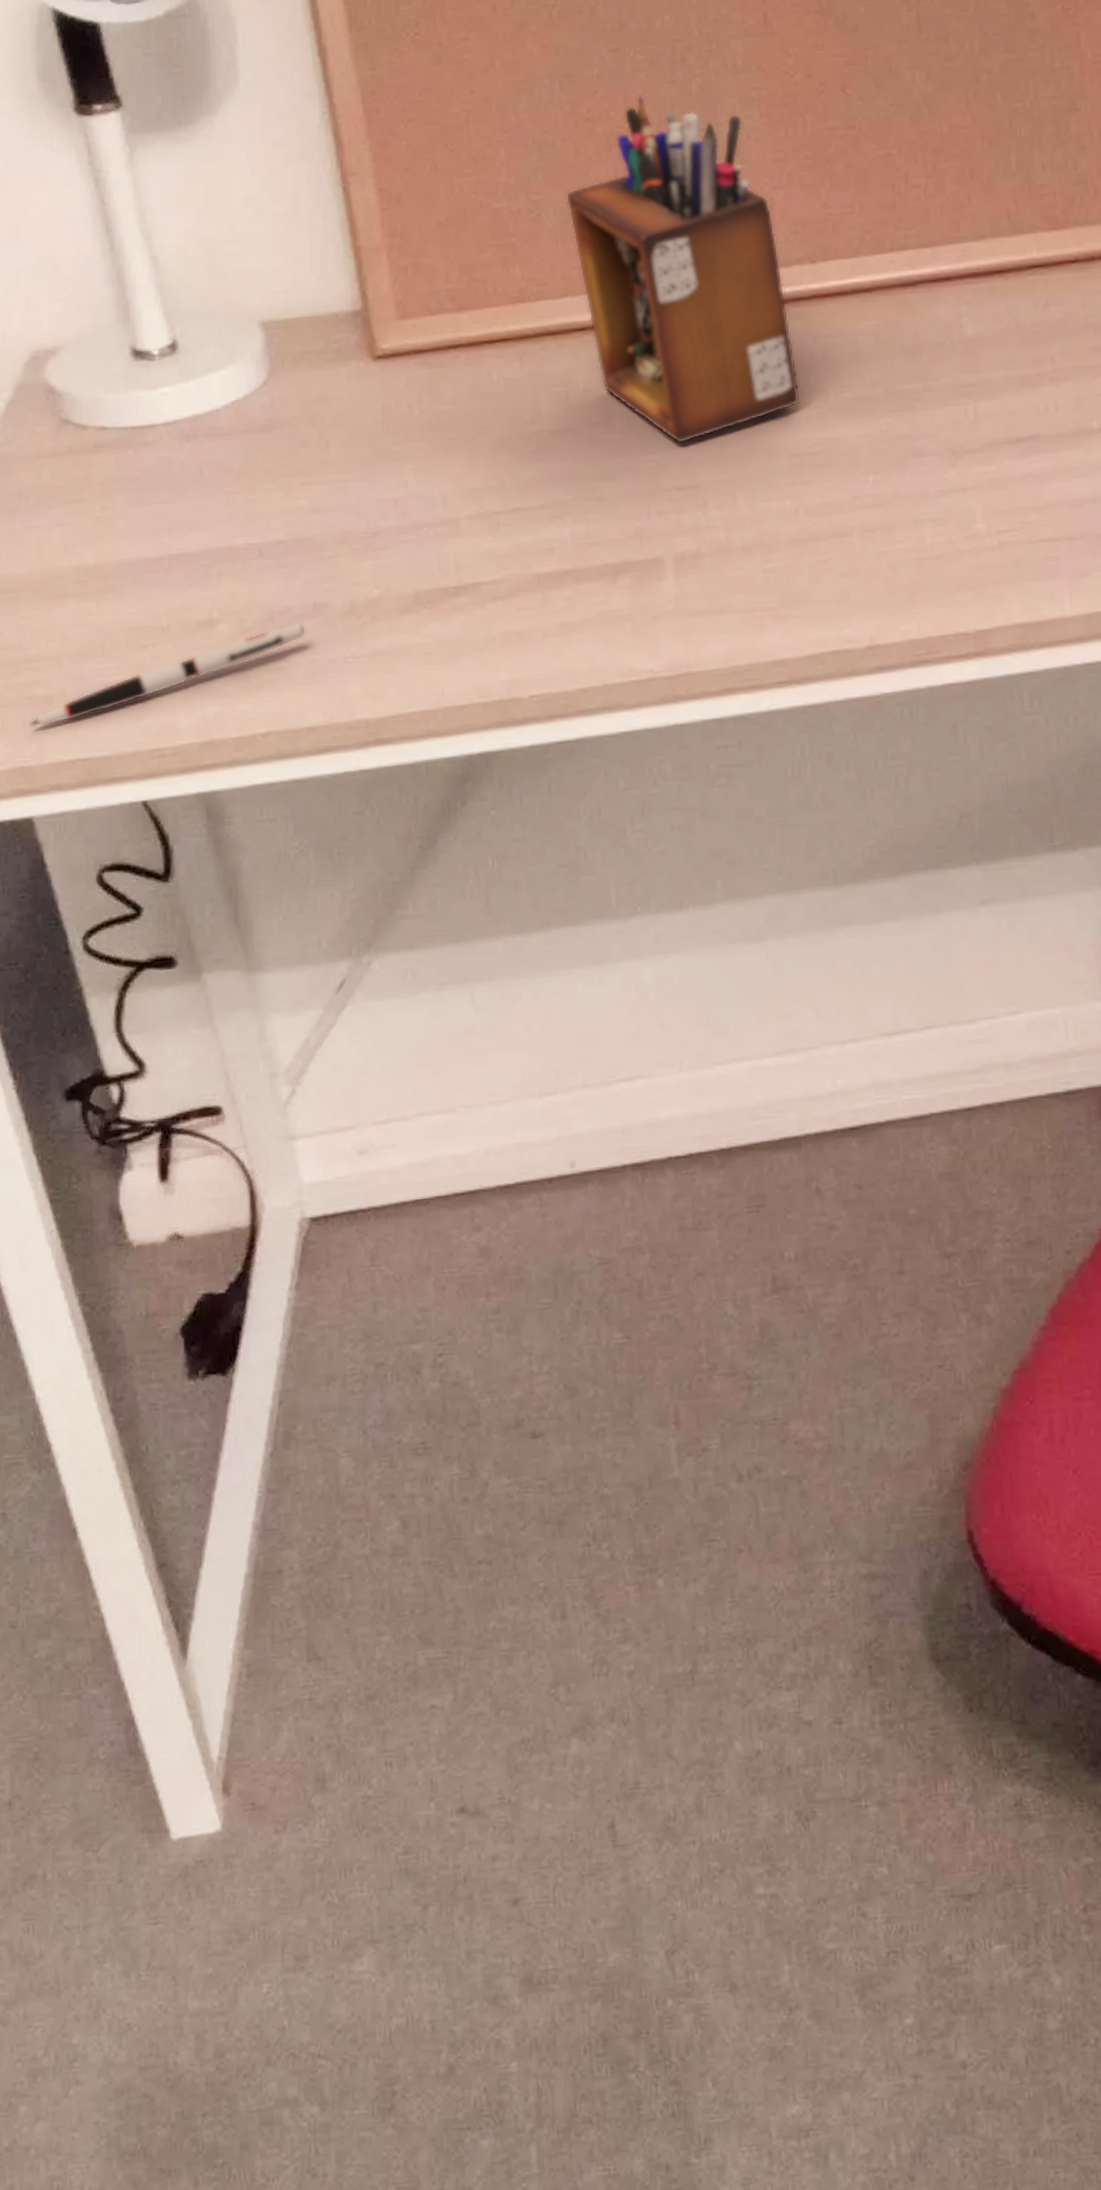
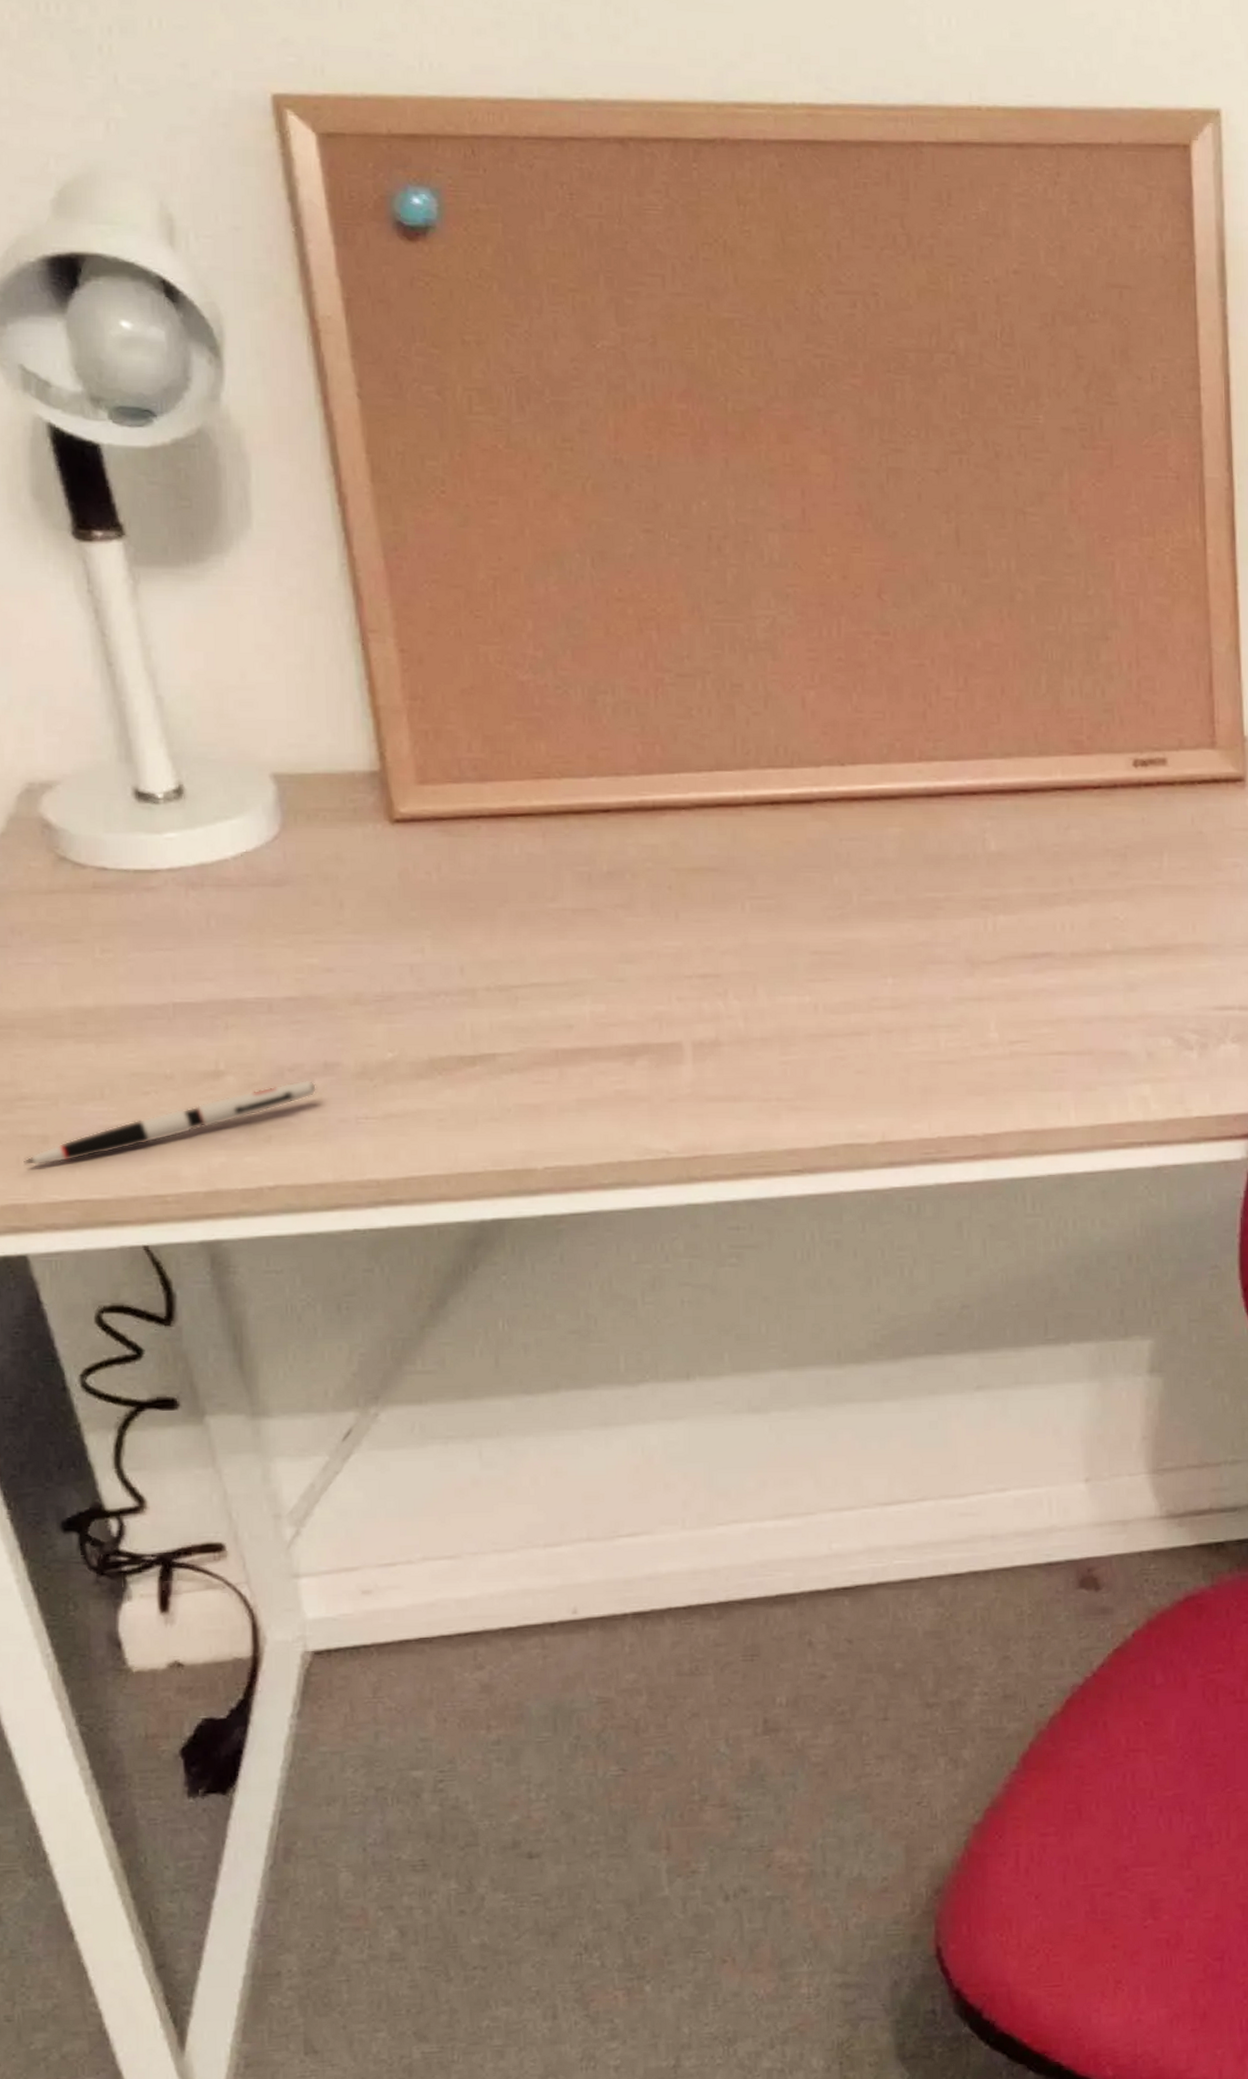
desk organizer: present [565,94,801,444] -> none [594,579,825,933]

